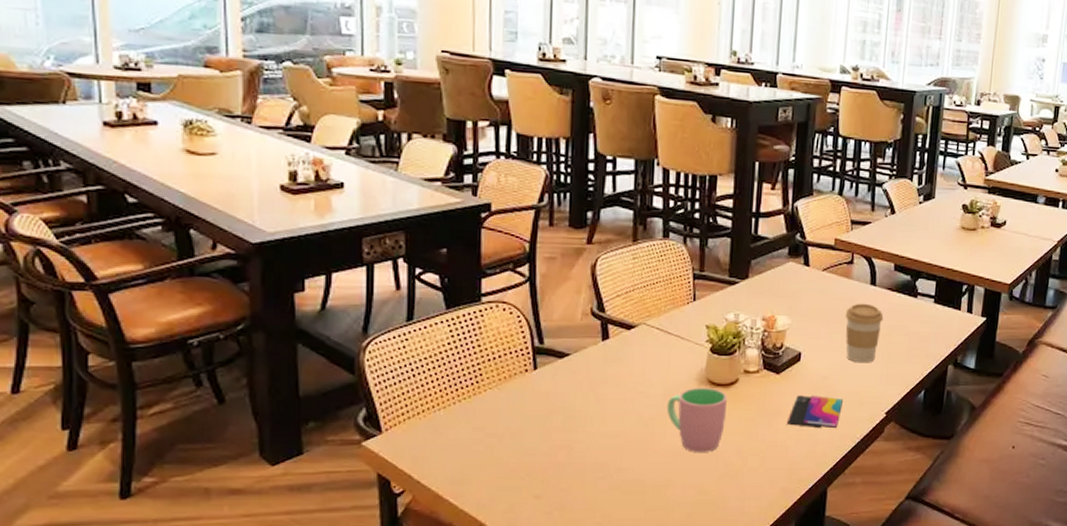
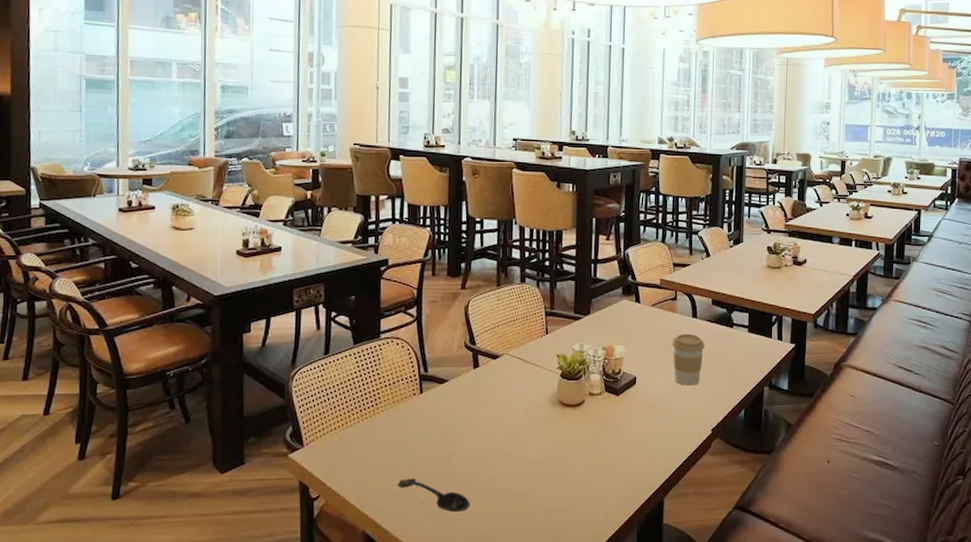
spoon: none [506,469,597,508] -> present [398,478,470,513]
cup: present [666,387,727,452] -> none [526,407,575,464]
smartphone: present [787,395,843,429] -> none [627,414,674,444]

